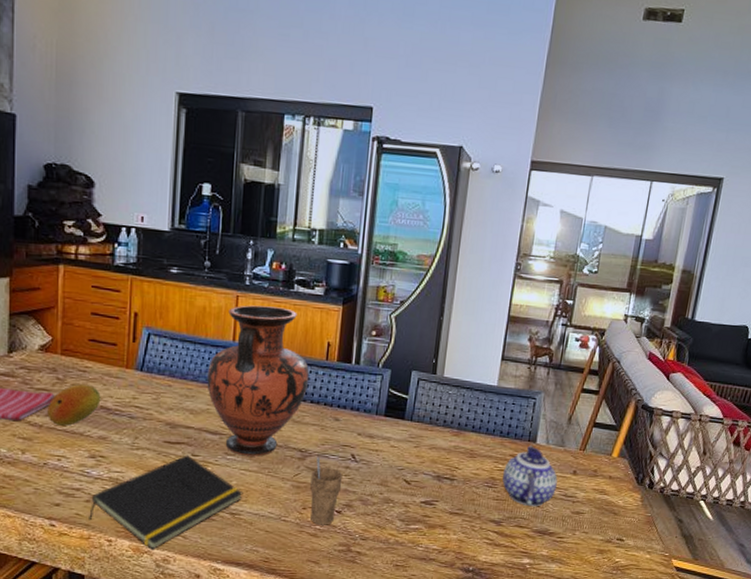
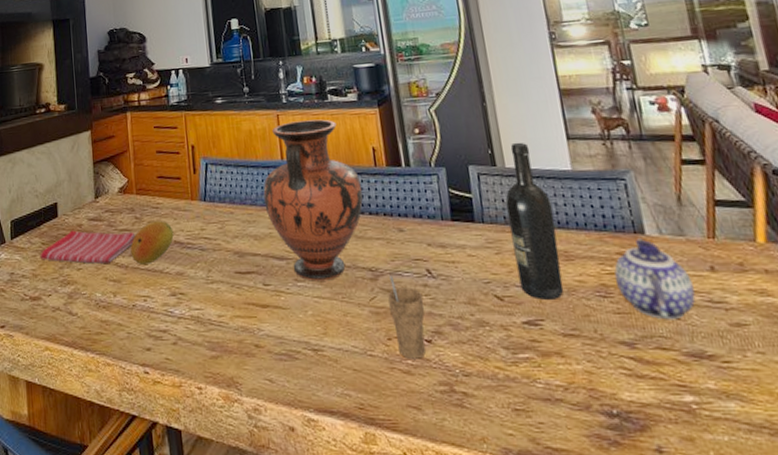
notepad: present [89,455,243,550] -> none [177,285,322,398]
wine bottle: none [427,356,473,486] -> present [505,142,564,300]

